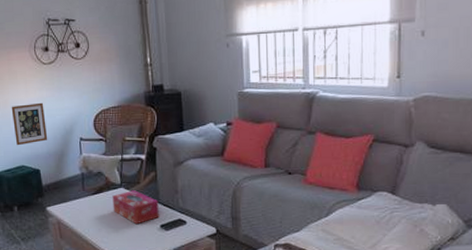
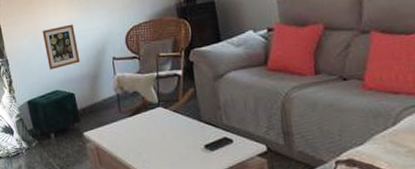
tissue box: present [112,190,159,225] -> none [150,109,202,146]

